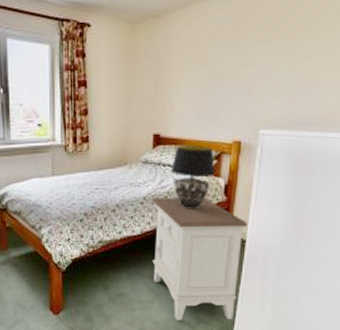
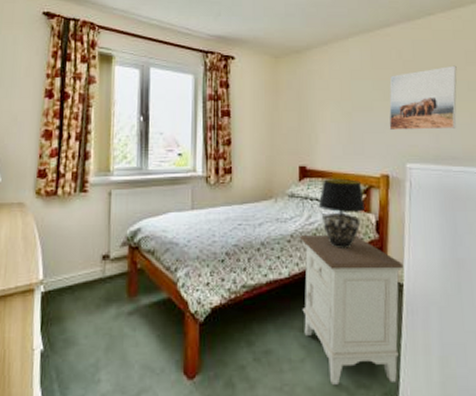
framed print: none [245,25,324,97] -> present [389,65,457,131]

